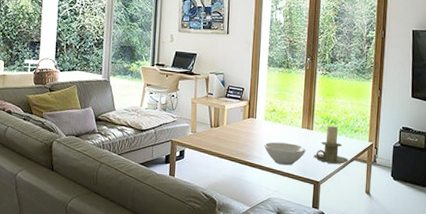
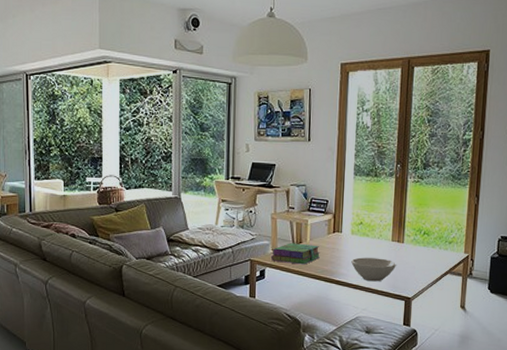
stack of books: none [191,126,236,147] -> present [271,243,320,265]
candle holder: present [313,126,348,164] -> none [404,238,442,278]

